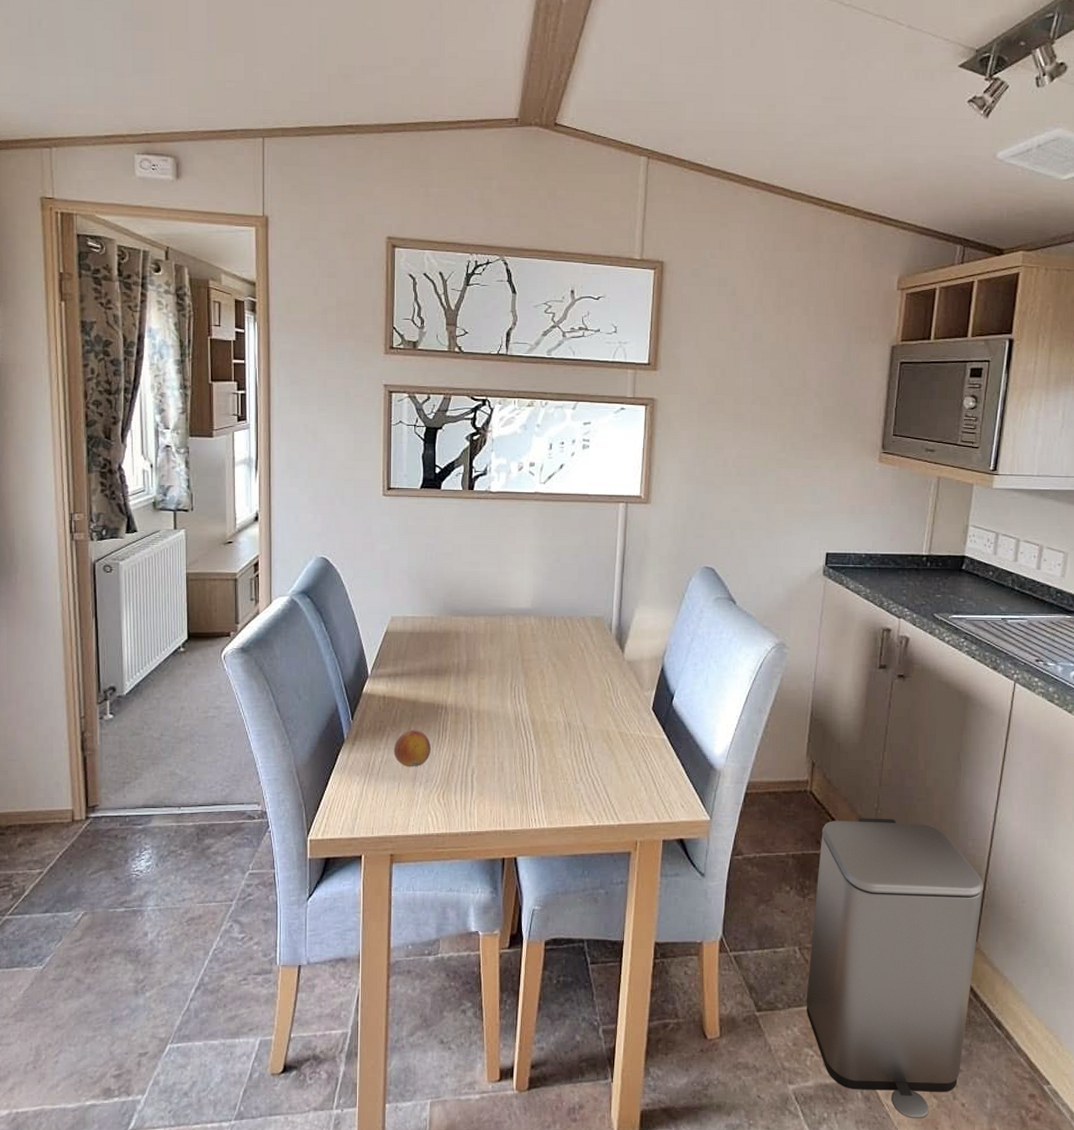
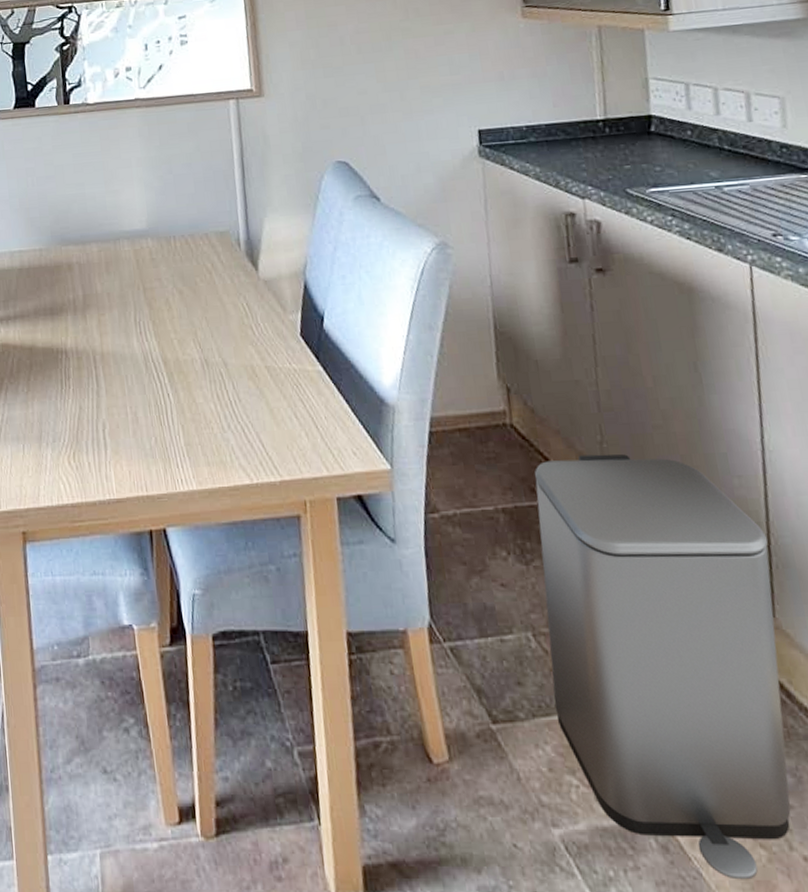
fruit: present [394,730,431,767] -> none [14,380,55,425]

